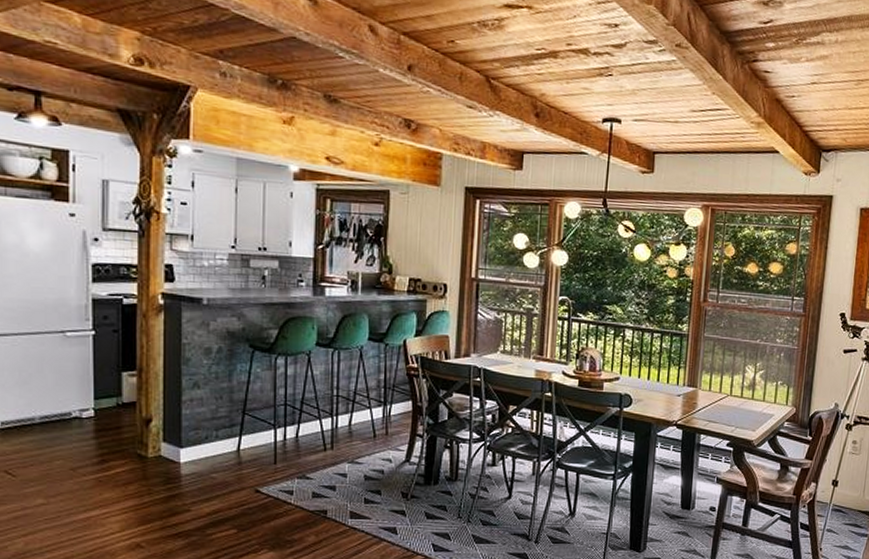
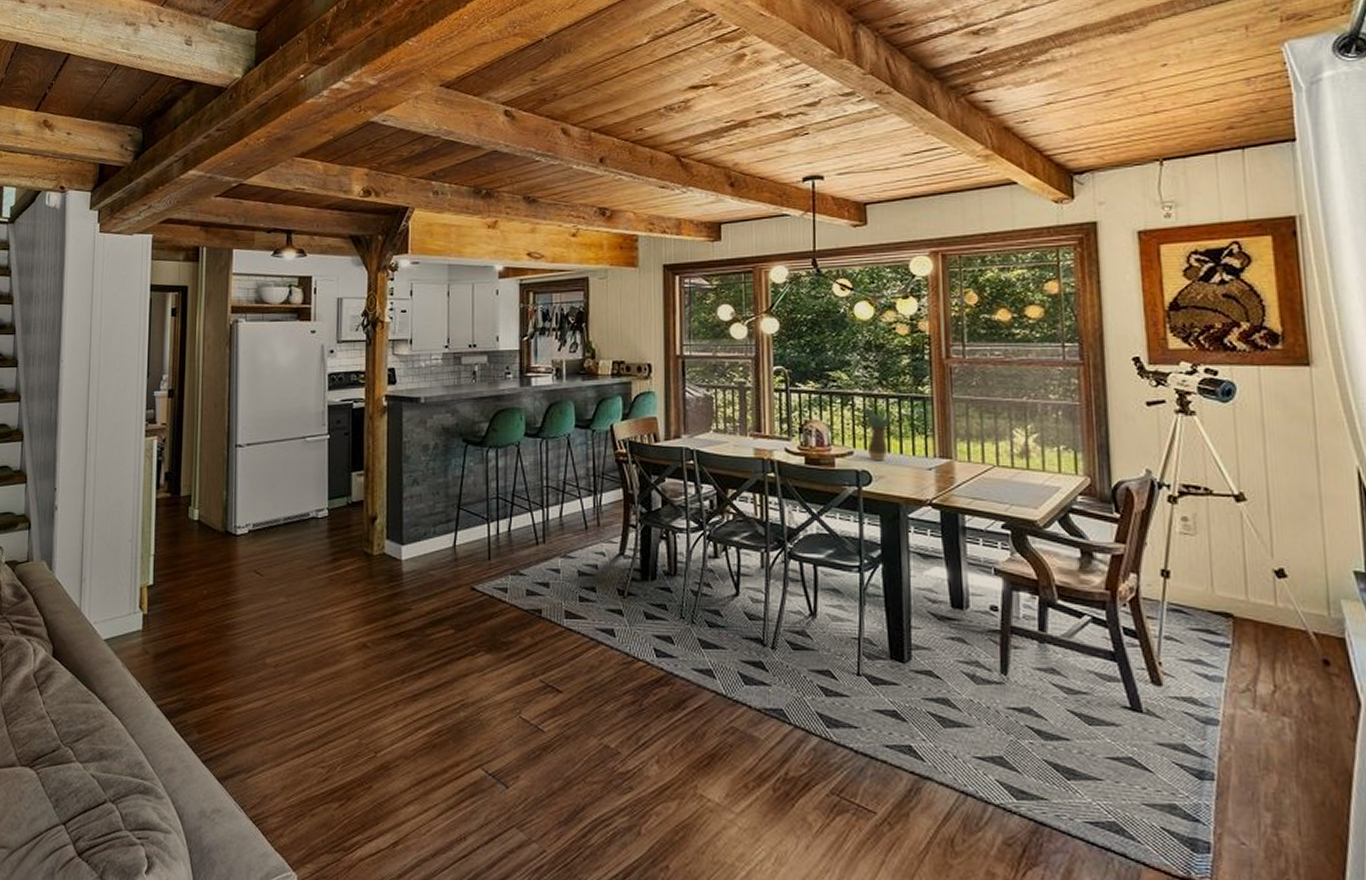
vase: none [630,337,655,387] -> present [862,405,893,461]

